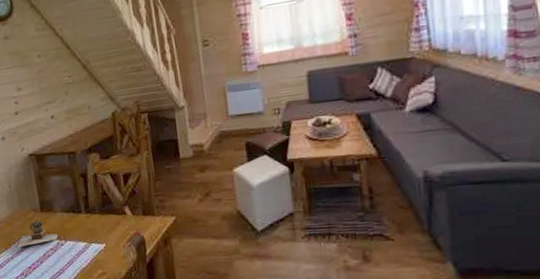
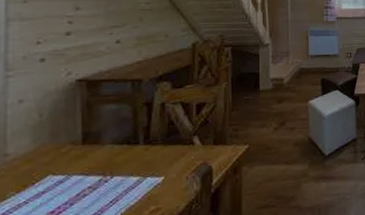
teapot: present [18,219,58,247] -> none [38,153,103,188]

